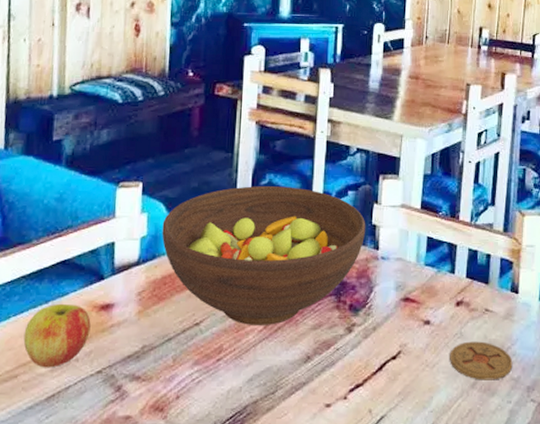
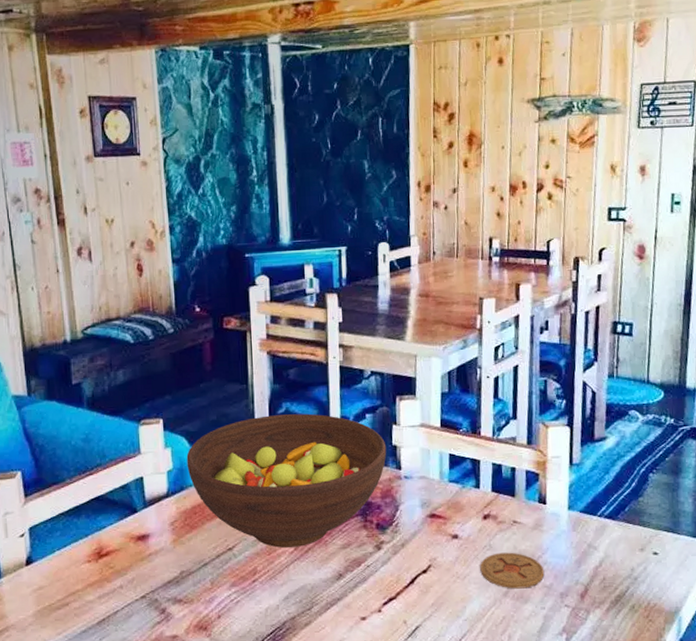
apple: present [23,303,91,368] -> none [69,536,130,596]

